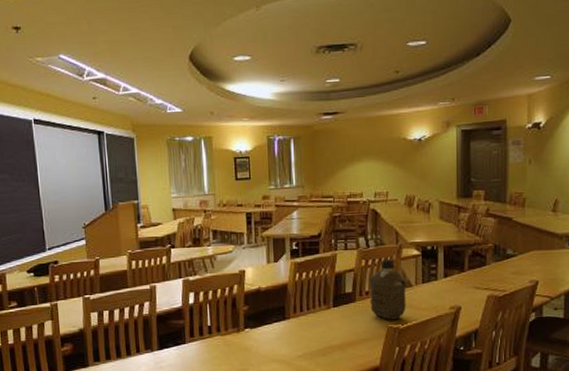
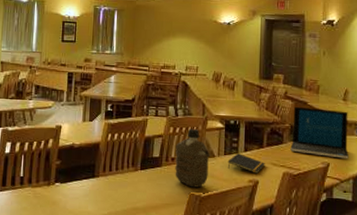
notepad: none [426,280,467,300] -> present [227,153,265,174]
laptop: none [494,223,559,275] -> present [290,106,349,159]

